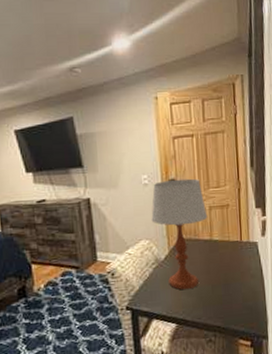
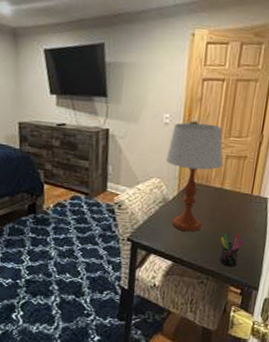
pen holder: none [220,282,245,320] -> present [219,233,246,267]

